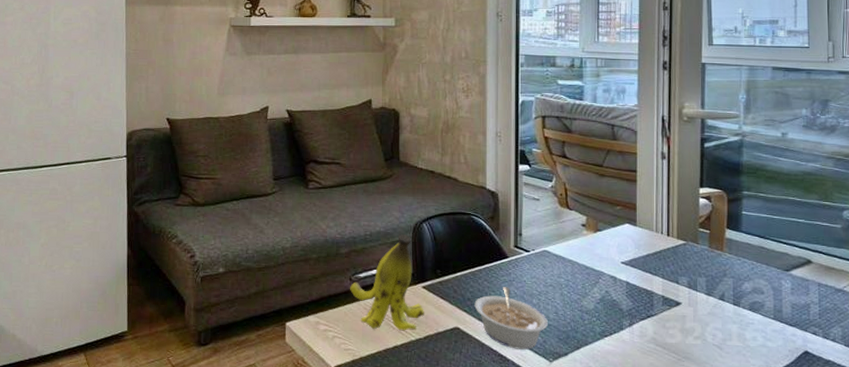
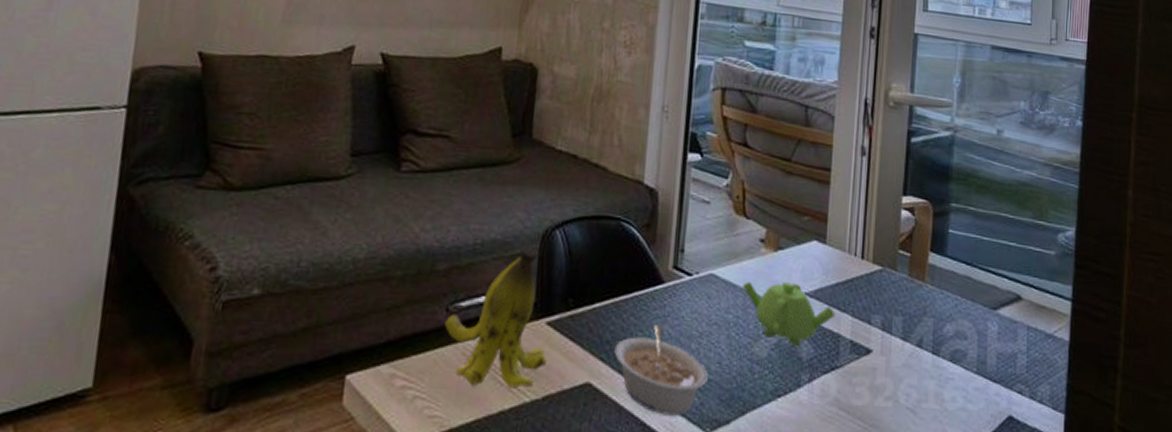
teapot: none [570,255,648,301] -> present [743,281,836,347]

